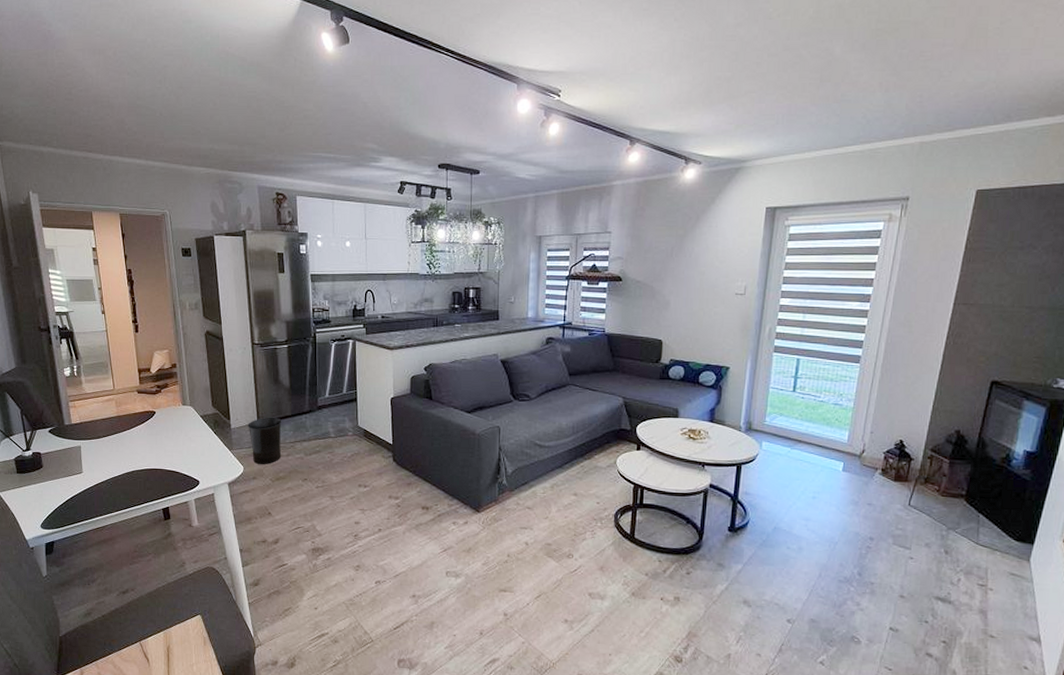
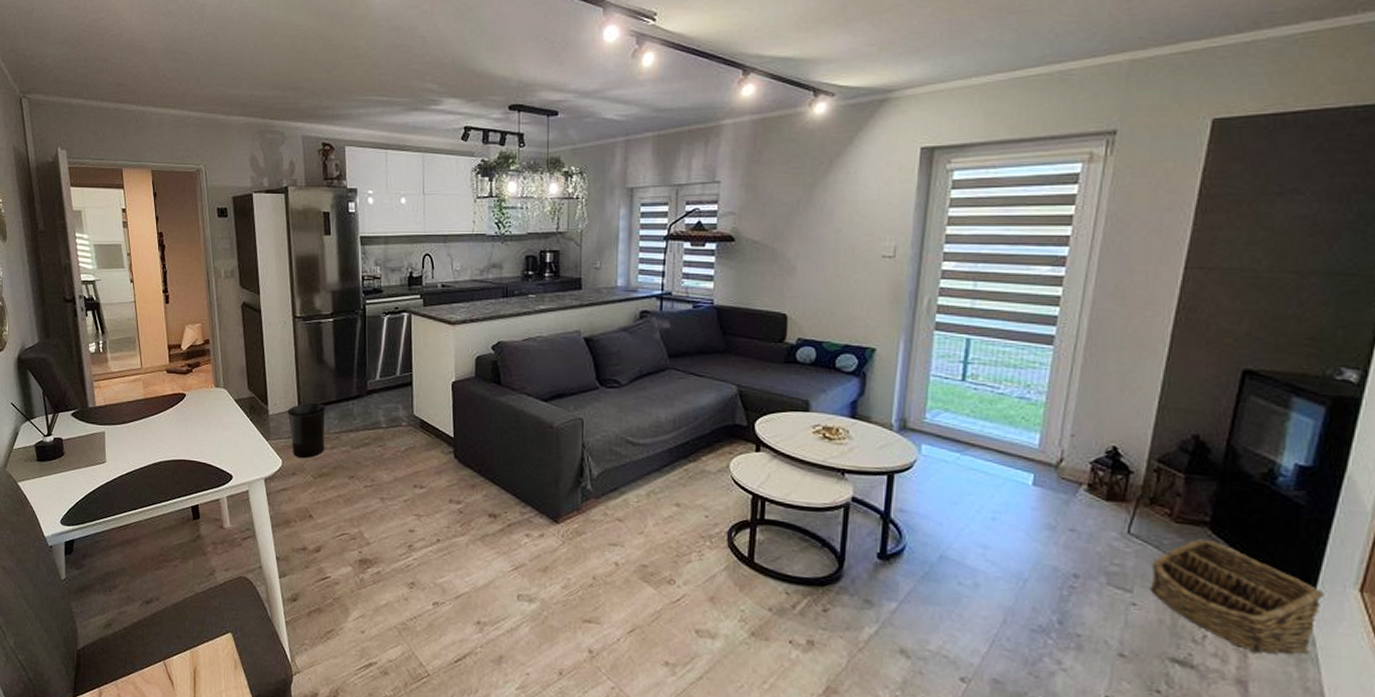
basket: none [922,507,1041,591] -> present [1149,538,1325,655]

